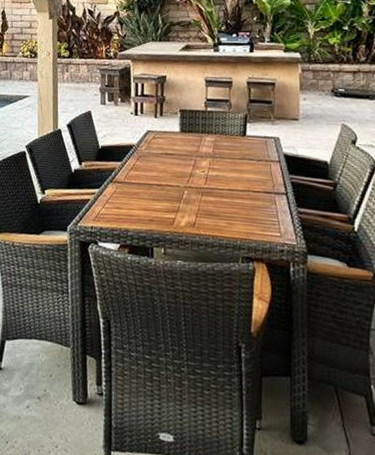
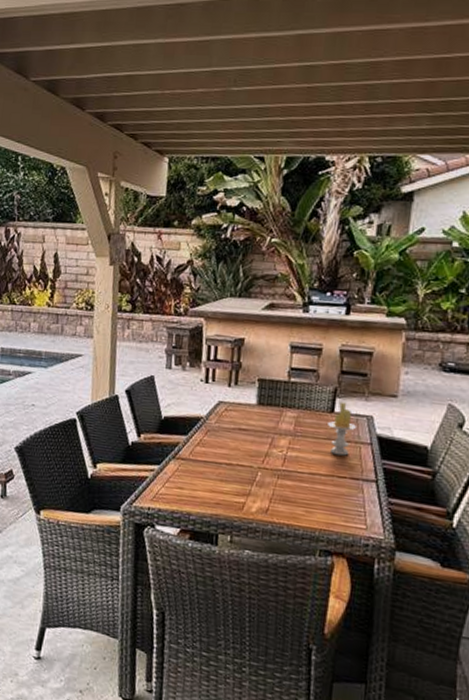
candle: none [241,126,267,173] -> present [328,401,357,456]

